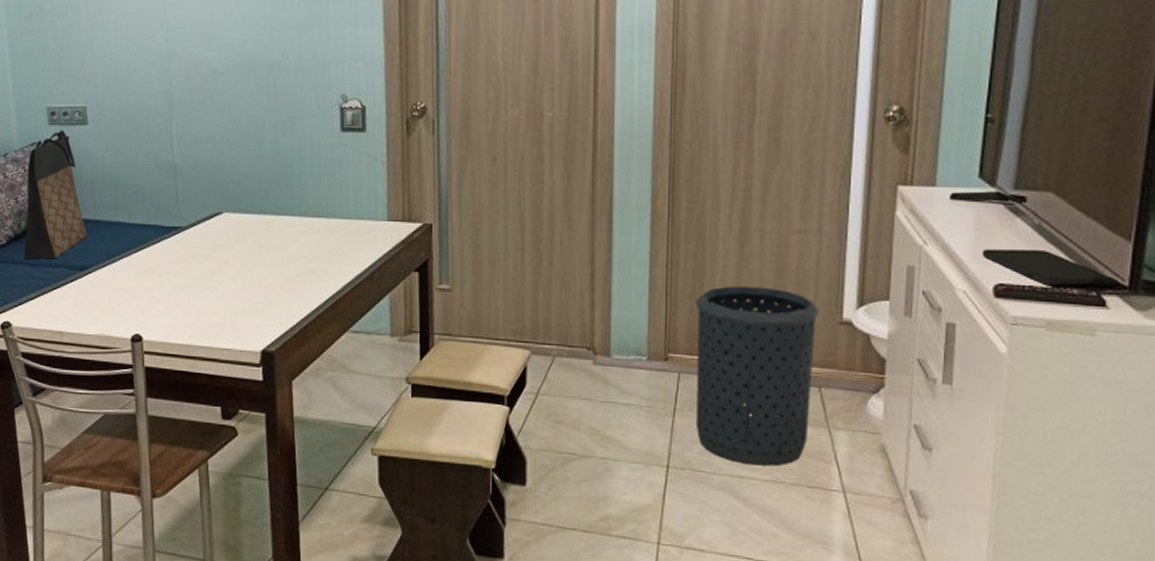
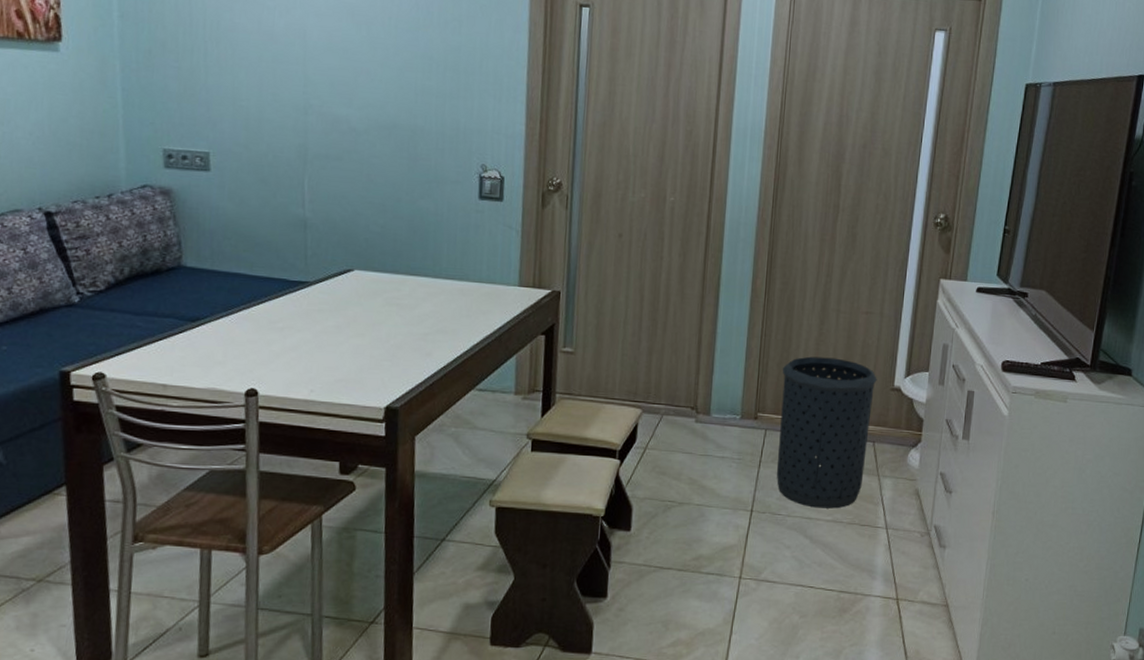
bag: present [23,130,87,260] -> none [125,174,202,309]
mobile phone: present [981,249,1119,289] -> none [995,333,1085,367]

